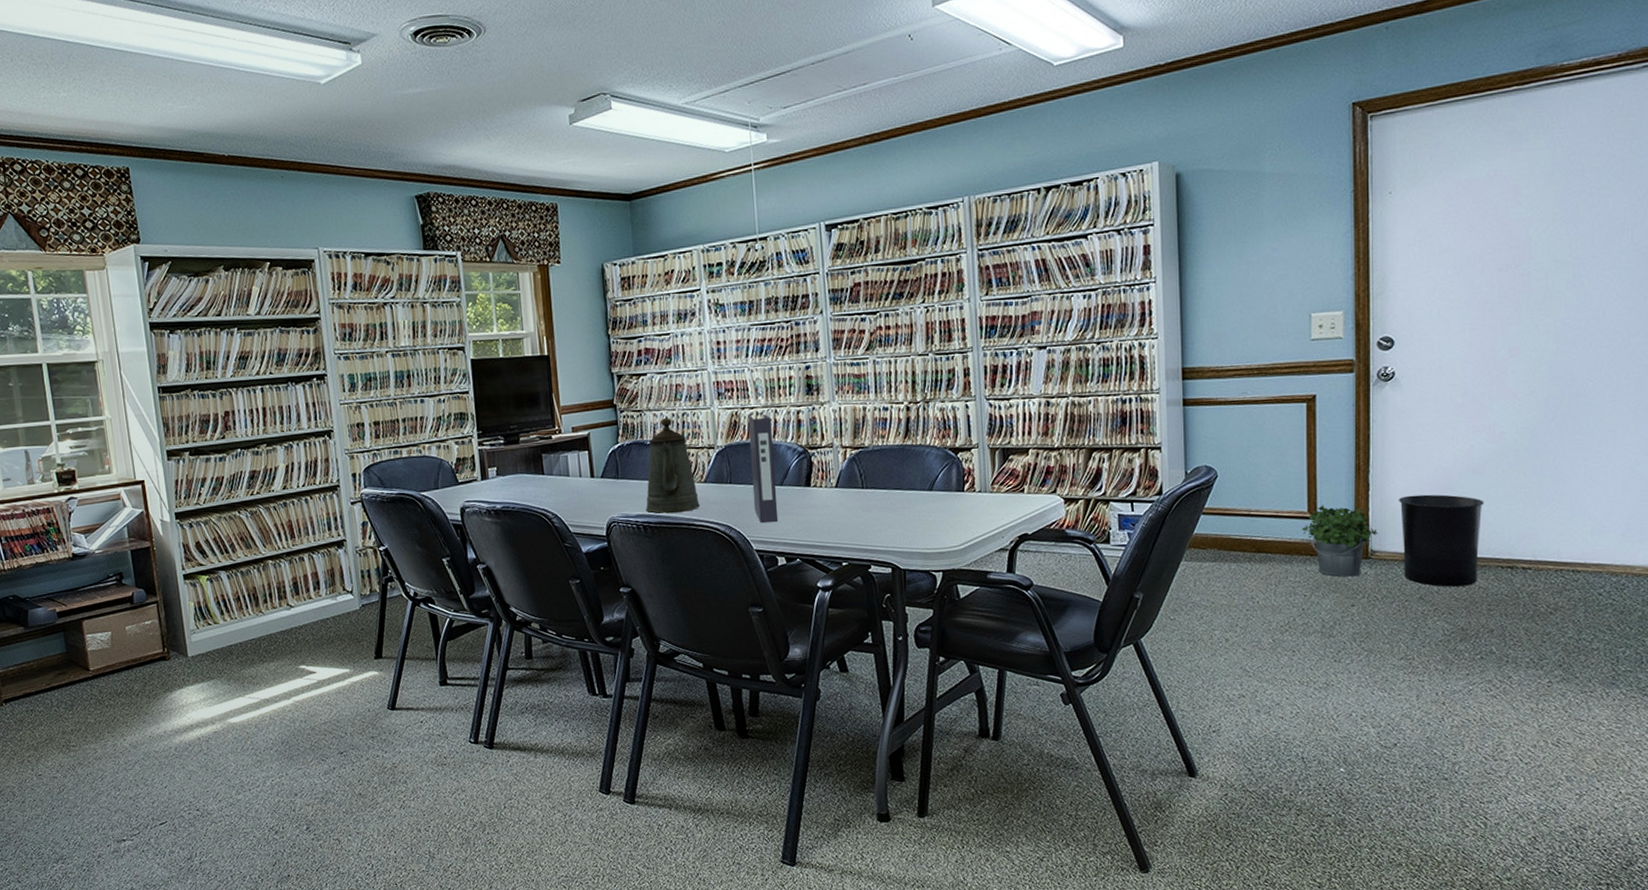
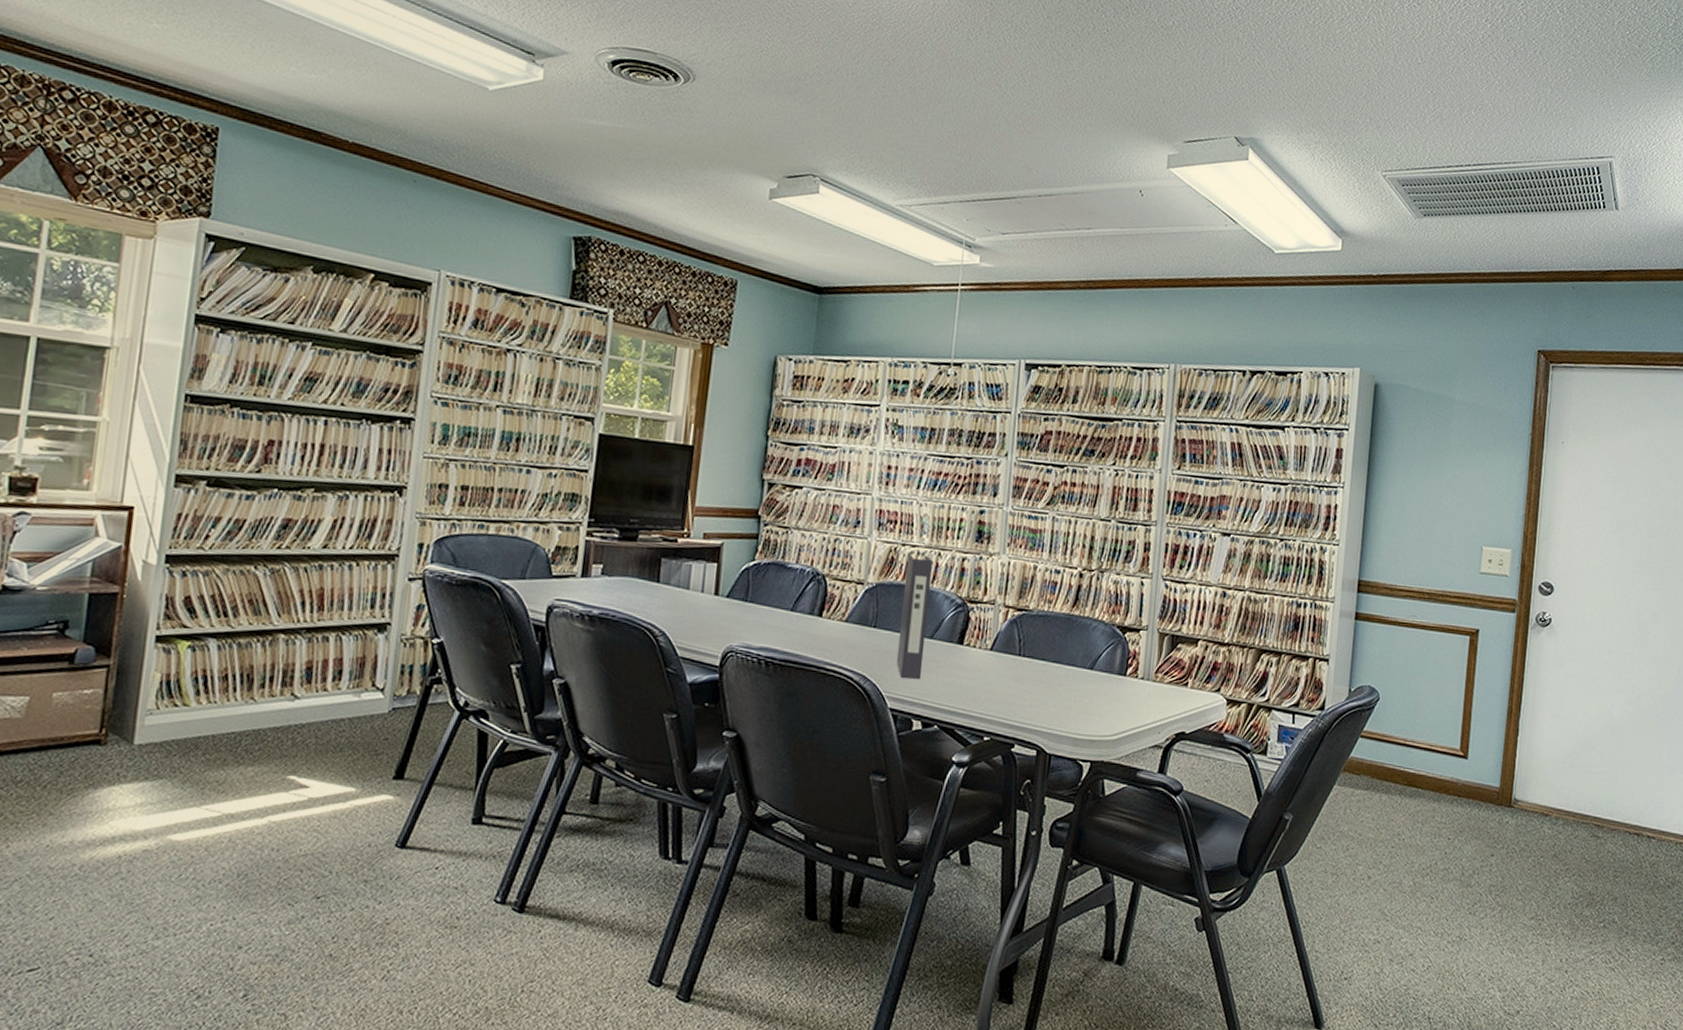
coffee pot: present [645,417,701,513] -> none [771,540,837,652]
potted plant: present [1302,505,1379,577] -> none [1453,744,1523,825]
waste bin: present [1399,494,1485,587] -> none [1542,746,1620,848]

